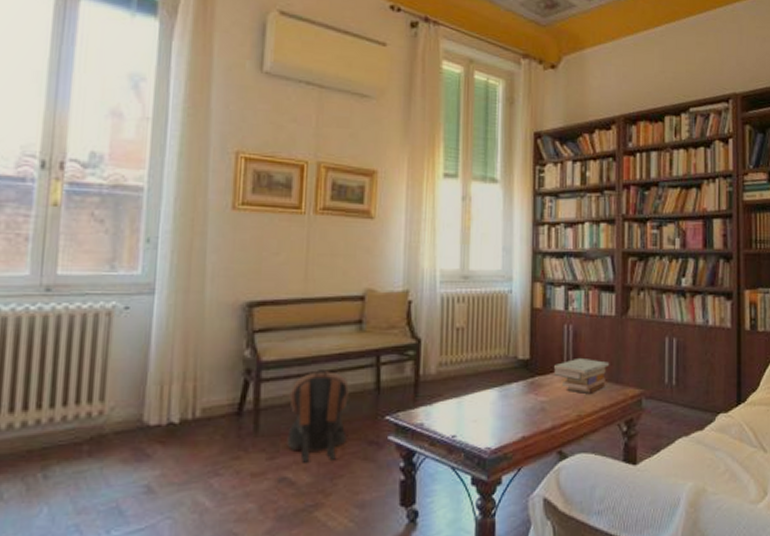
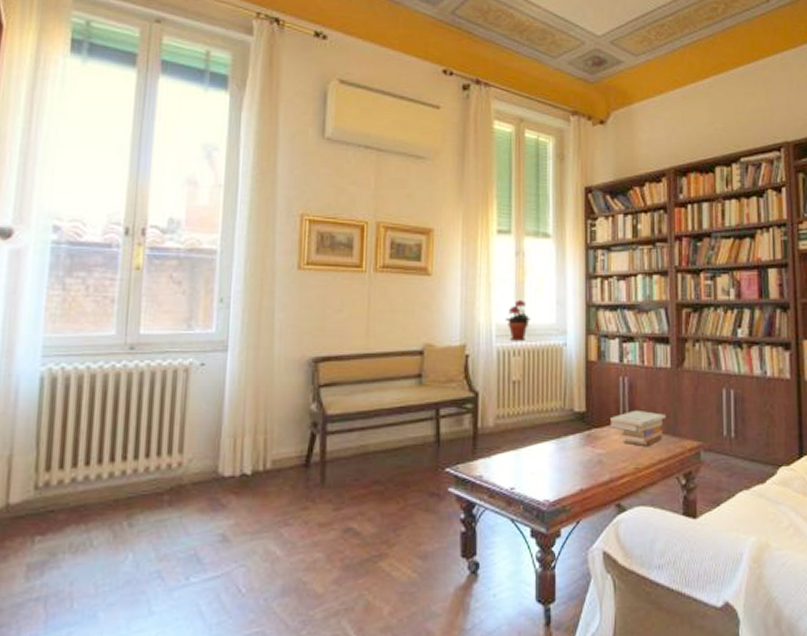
backpack: present [287,370,349,463] -> none [352,423,410,514]
potted plant: none [449,244,477,289] -> present [505,299,531,342]

